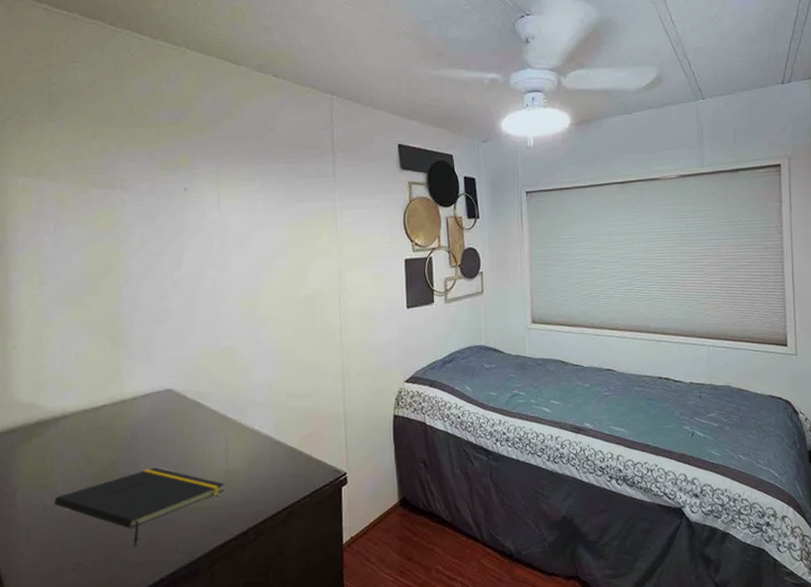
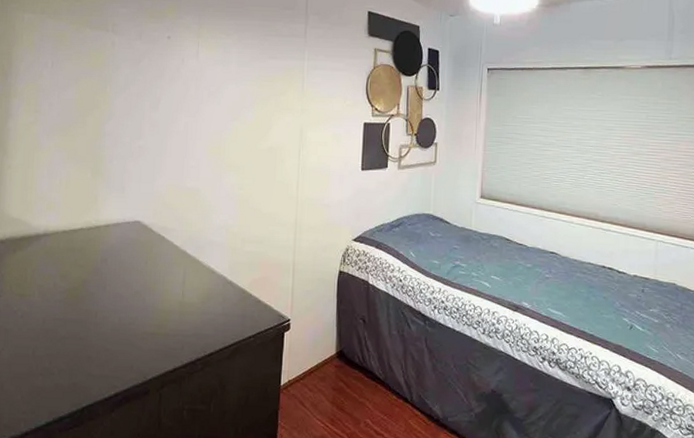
notepad: present [54,468,225,547] -> none [31,291,180,361]

